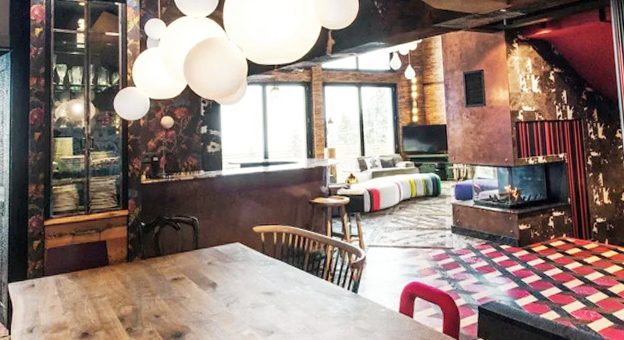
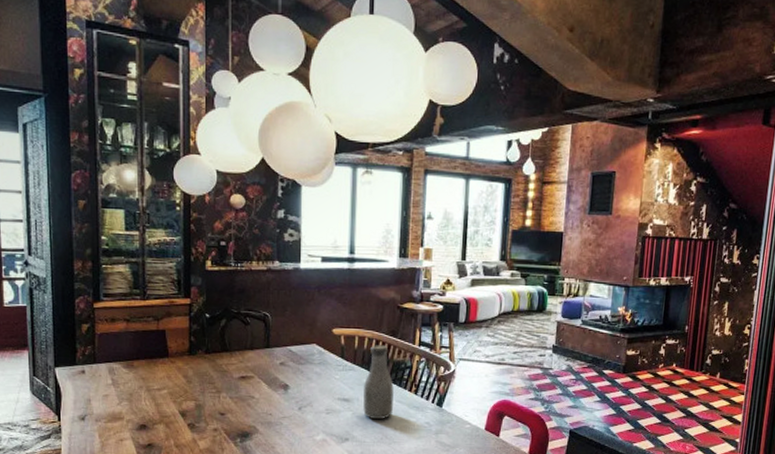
bottle: none [284,238,313,311] -> present [363,345,395,420]

